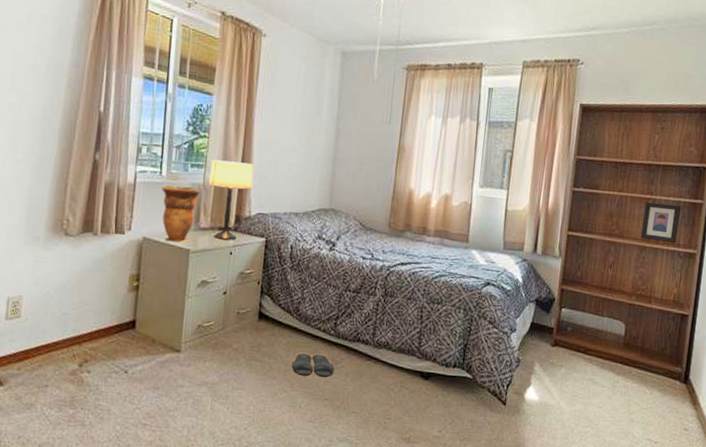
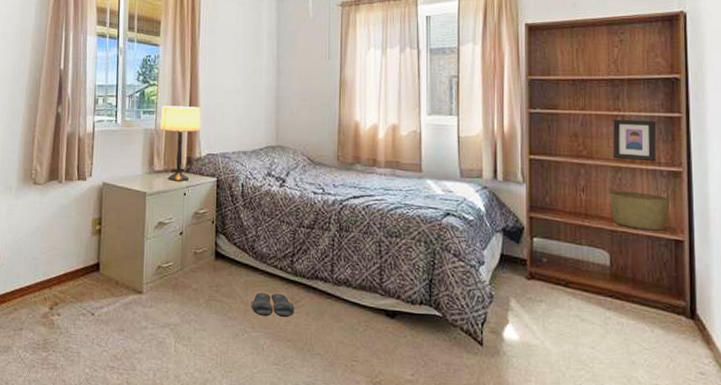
decorative vase: present [162,185,201,243] -> none [118,132,153,186]
basket: none [631,264,684,306] -> present [608,186,671,231]

